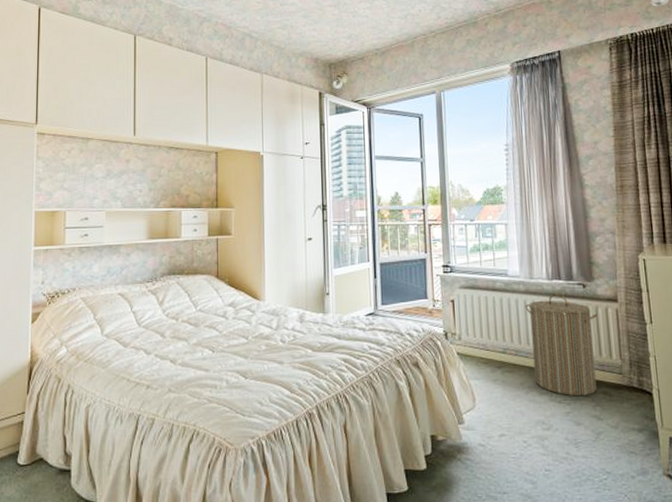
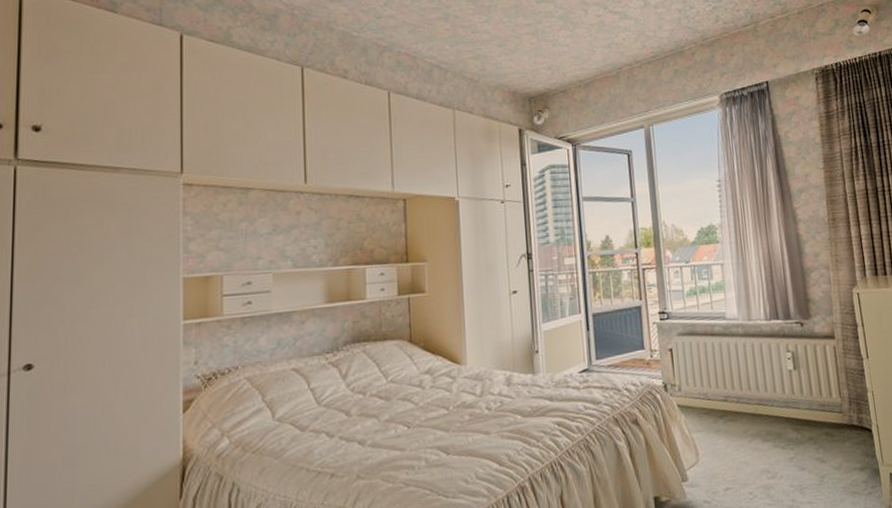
laundry hamper: present [525,293,598,397] -> none [744,334,819,441]

